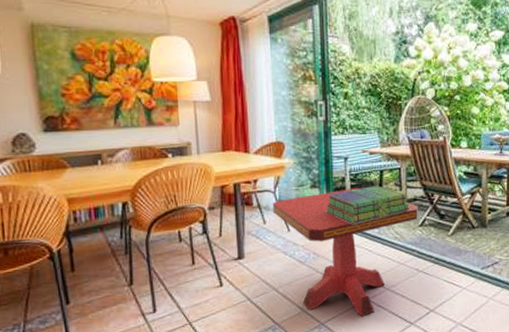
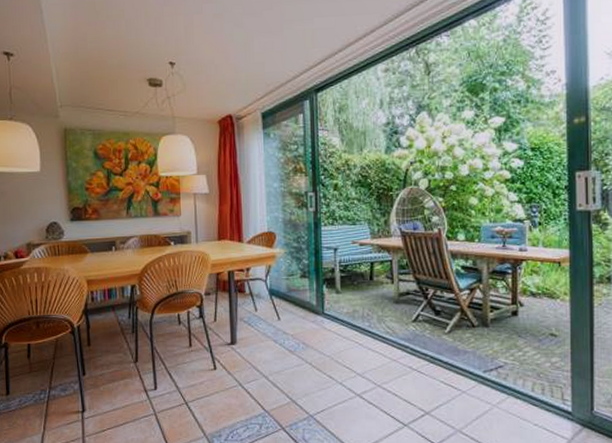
side table: present [272,188,418,317] -> none [263,279,411,413]
stack of books: present [326,186,410,225] -> none [315,278,402,317]

